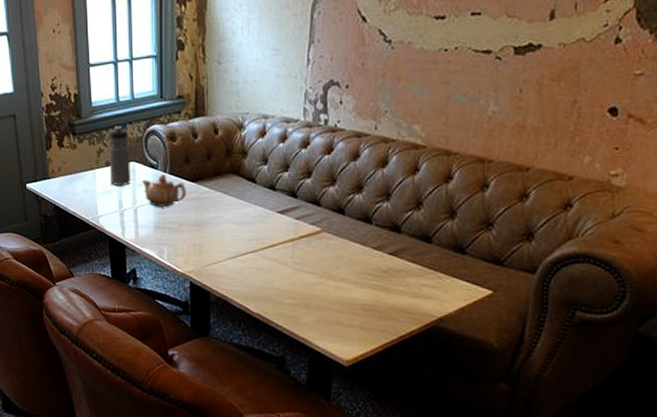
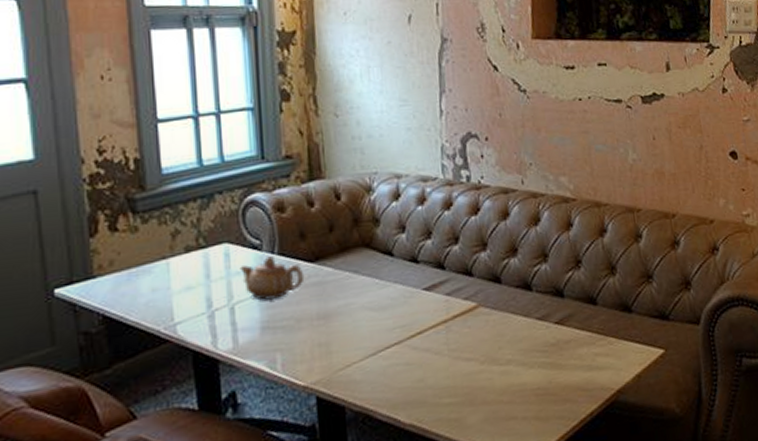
water bottle: present [109,126,131,185] -> none [188,197,224,278]

